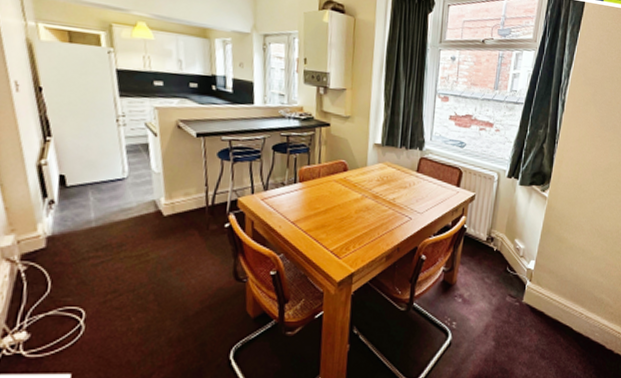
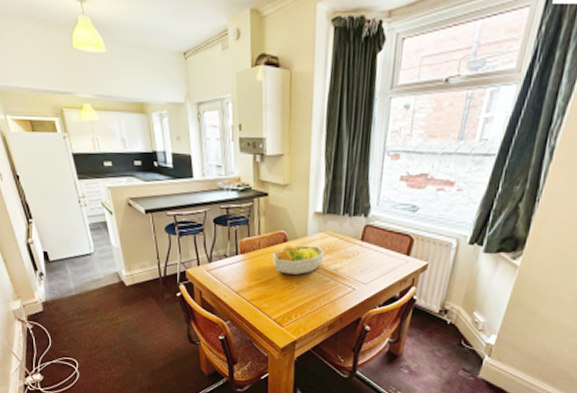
fruit bowl: none [332,174,384,204] -> present [272,245,325,275]

